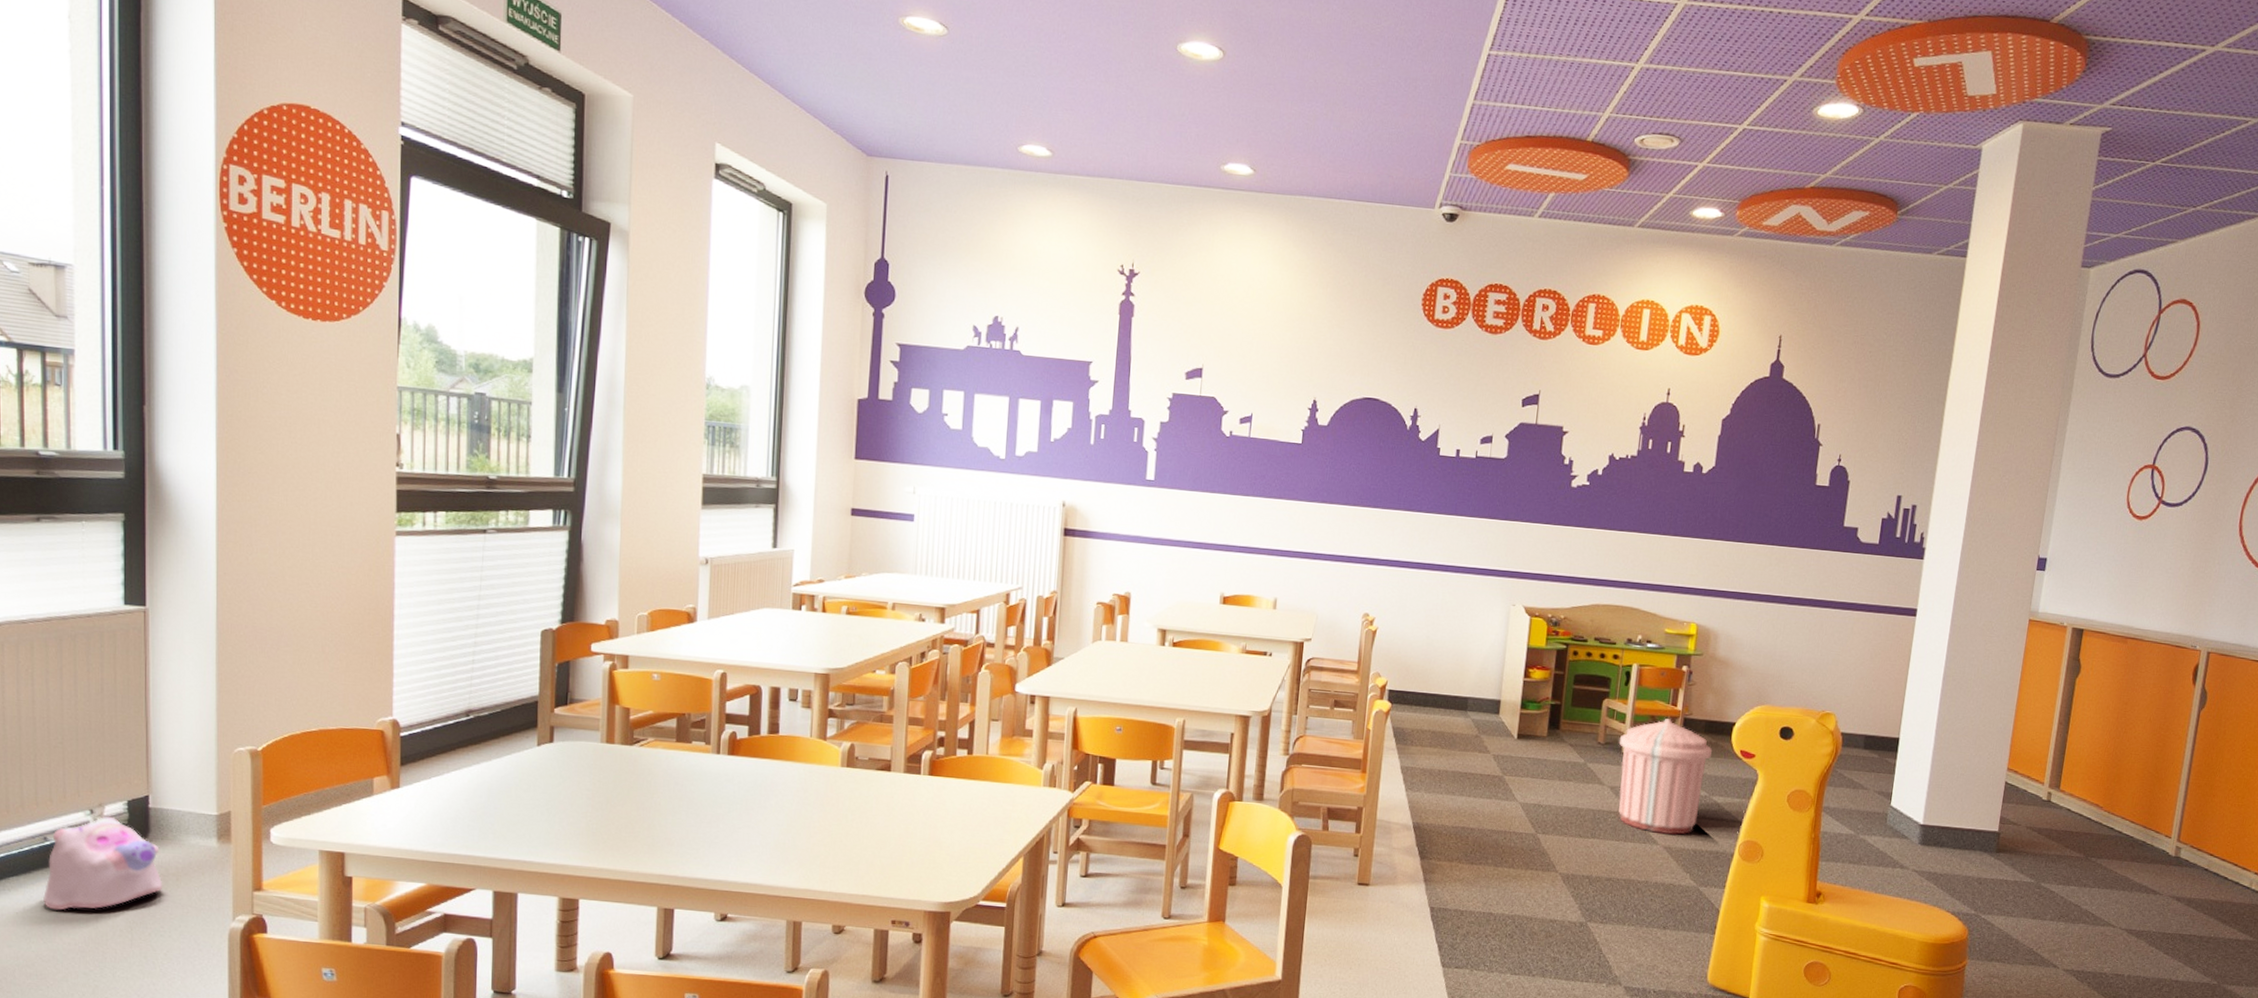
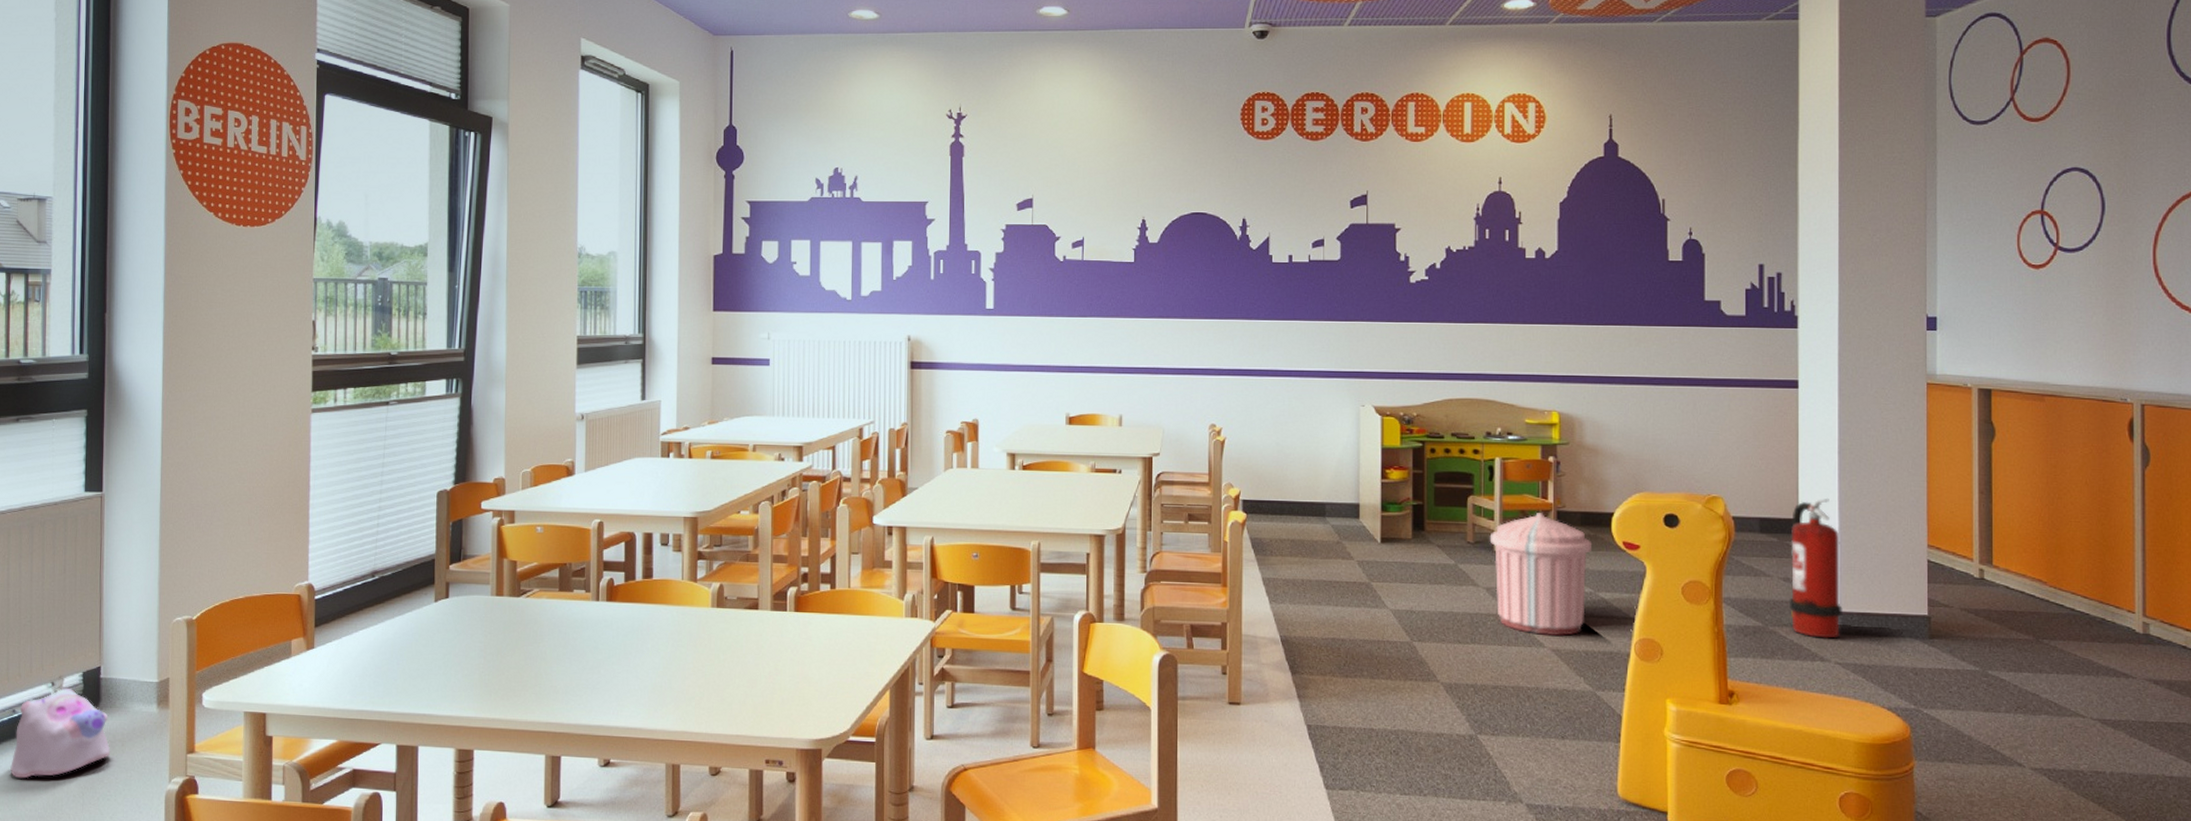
fire extinguisher: none [1879,720,1933,849] -> present [1788,499,1843,639]

